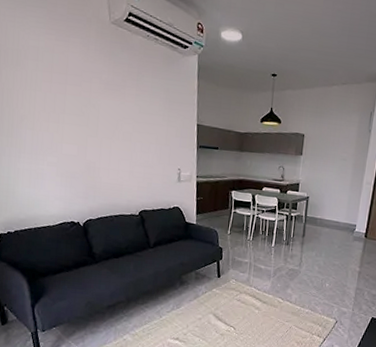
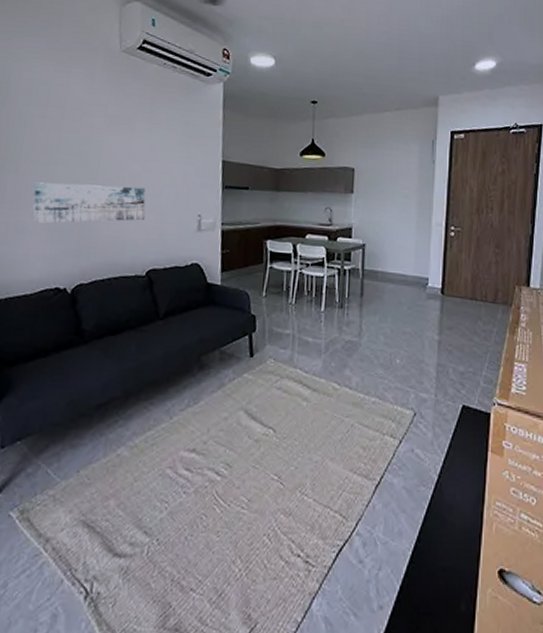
wall art: none [47,137,137,172] -> present [33,182,146,223]

